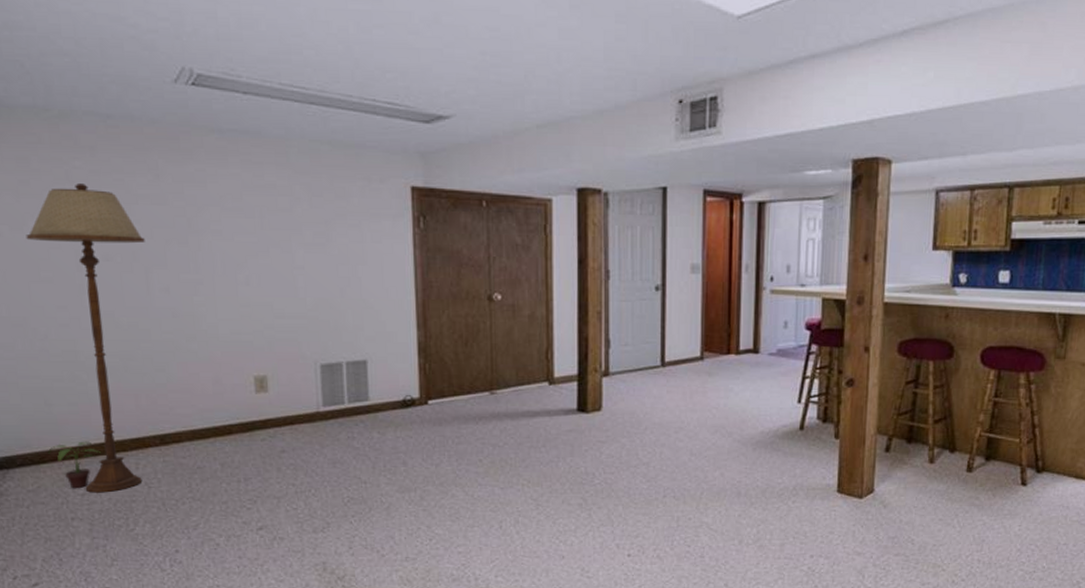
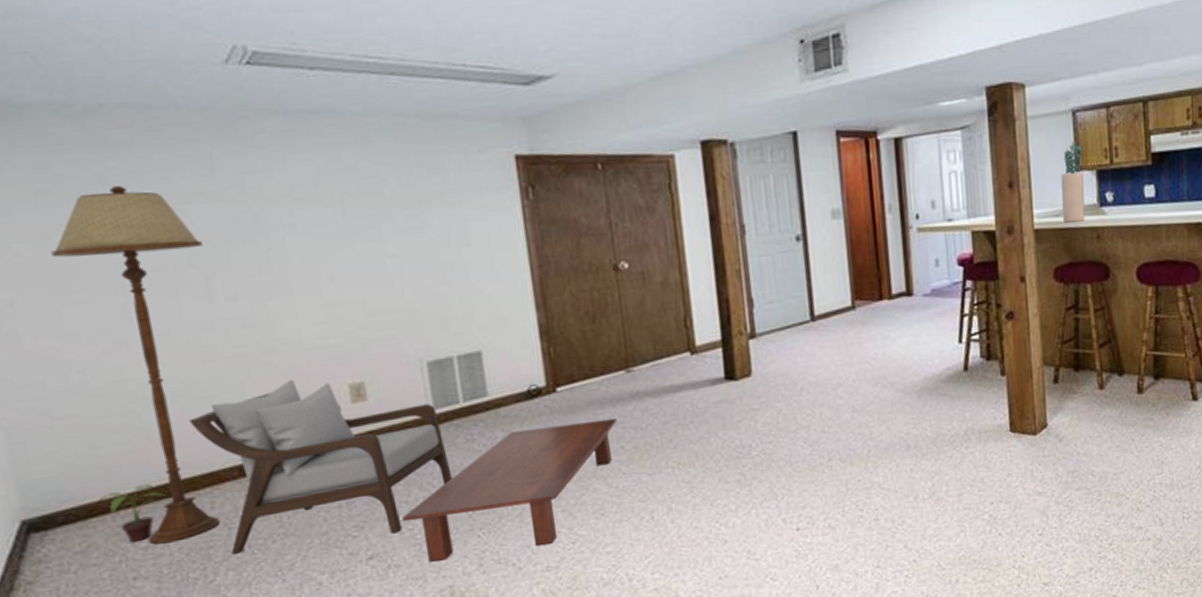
armchair: none [124,366,333,510] -> present [189,379,453,554]
coffee table: none [289,434,478,539] -> present [402,418,617,562]
vase: none [914,218,942,301] -> present [1061,139,1085,223]

